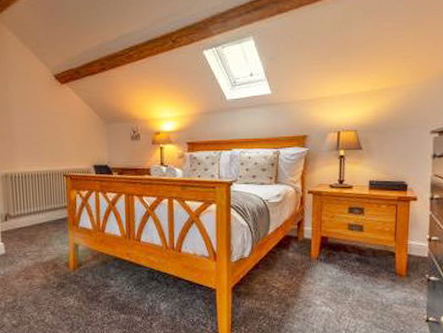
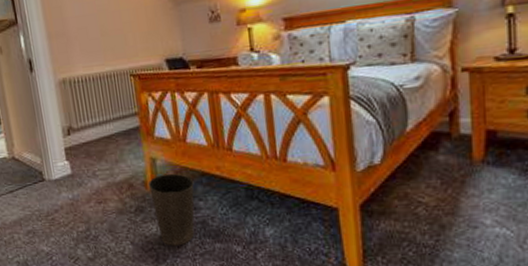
waste basket: none [70,257,108,316] -> present [147,173,195,247]

